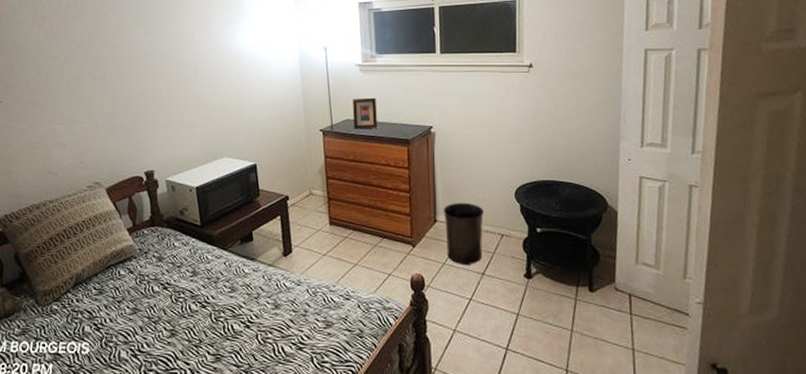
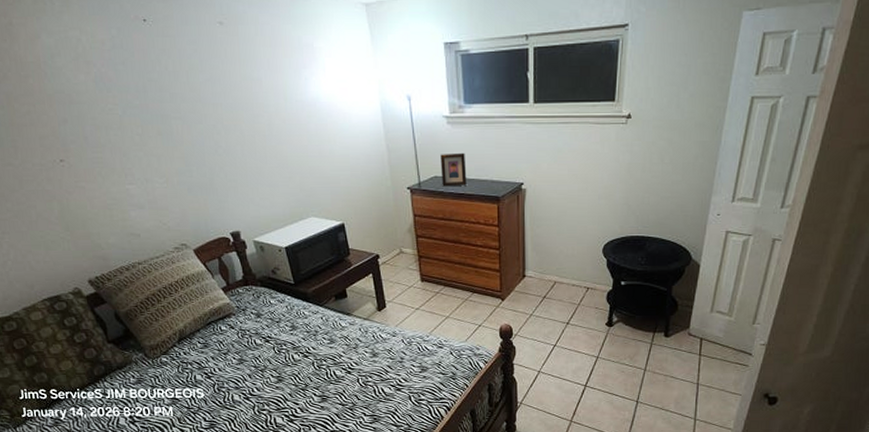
waste bin: present [443,202,484,264] -> none [532,258,571,315]

